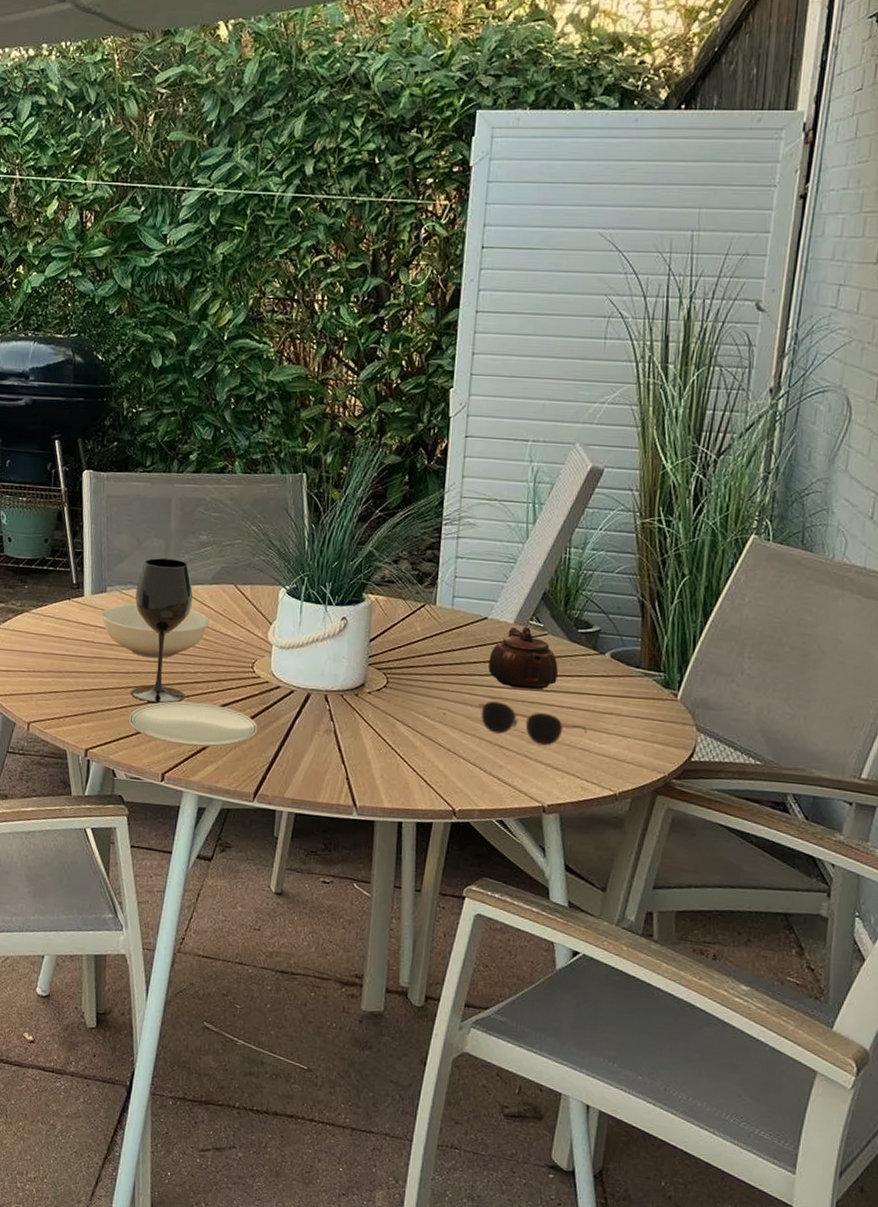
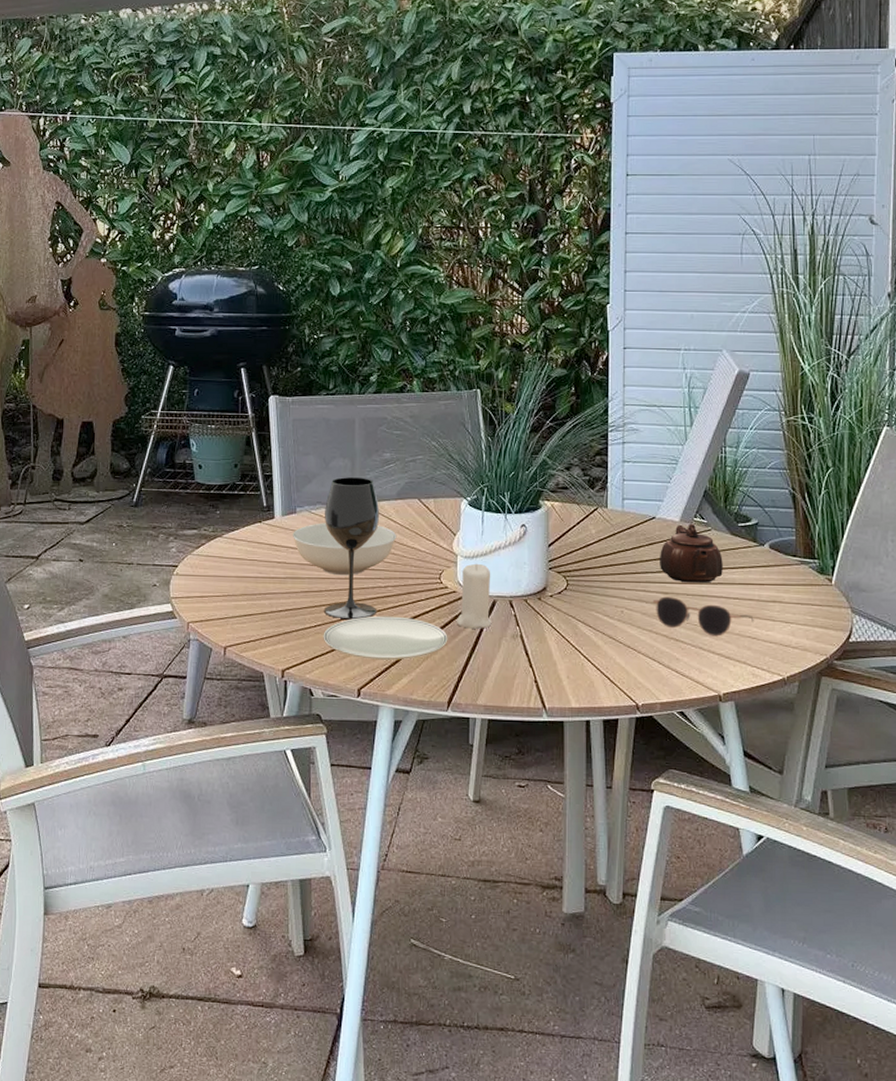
candle: none [267,654,307,722] -> present [456,563,492,629]

